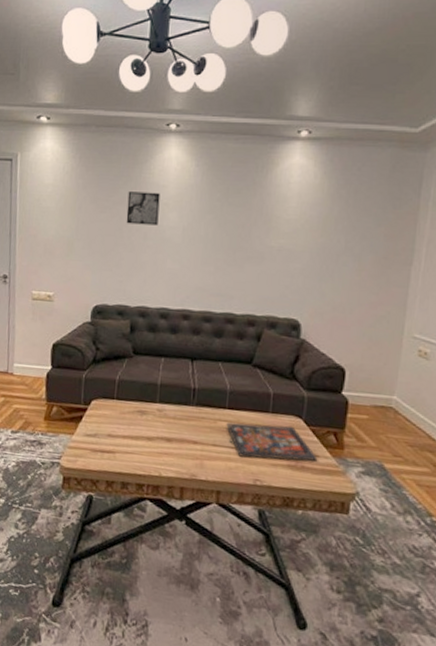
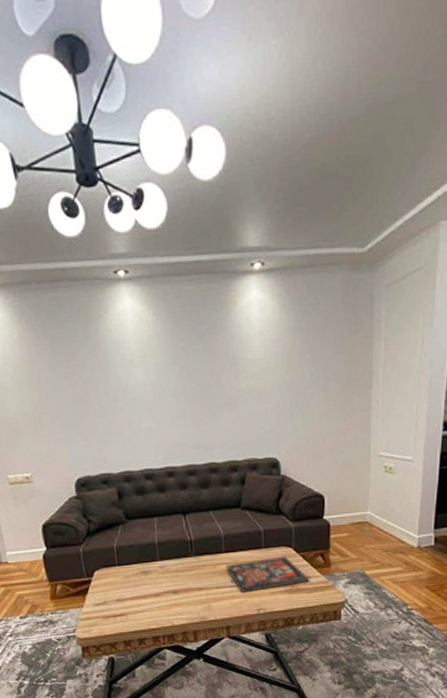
wall art: present [126,191,160,226] -> none [87,350,126,388]

